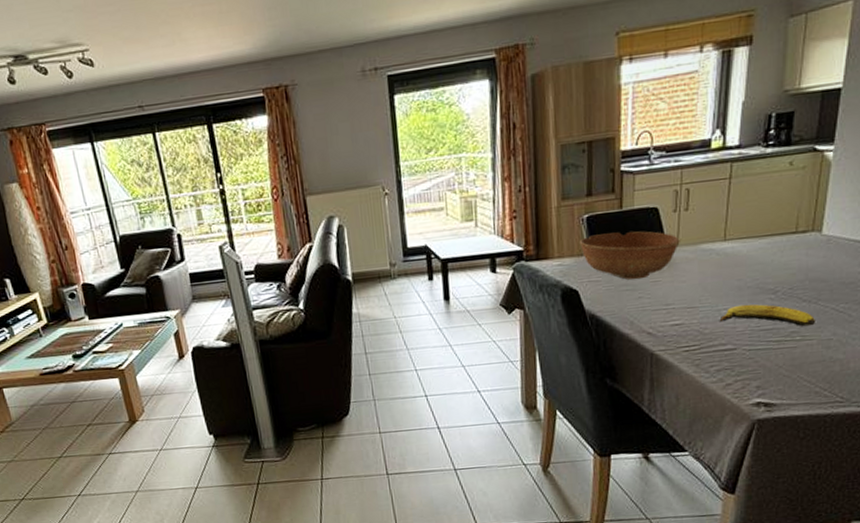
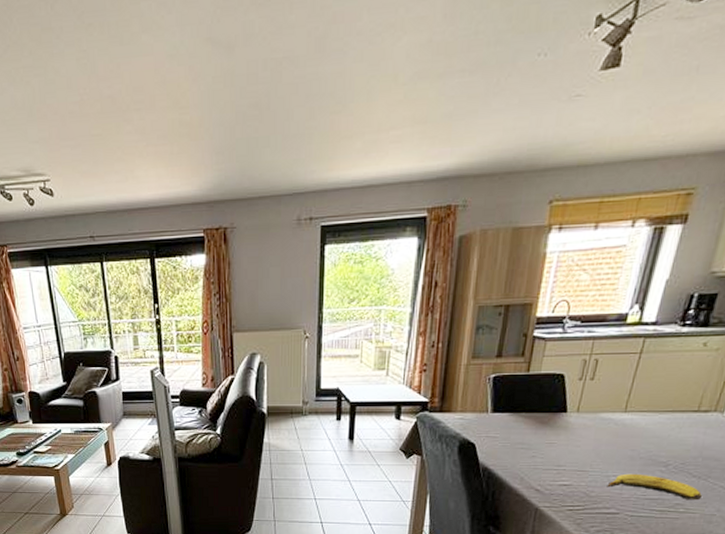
bowl: present [578,231,680,280] -> none [482,394,581,440]

